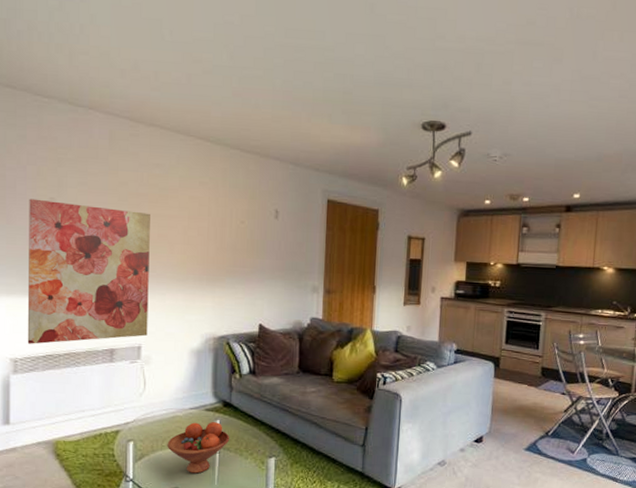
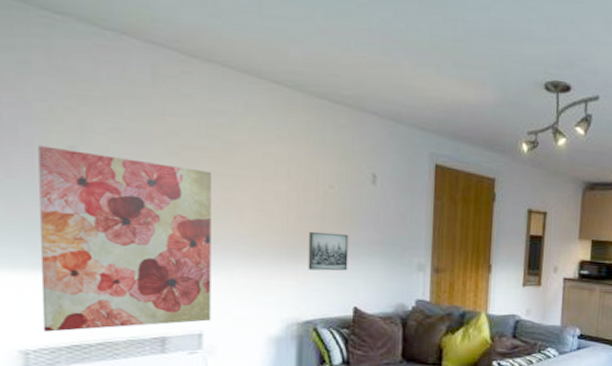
wall art: none [223,260,256,294] -> present [308,231,349,271]

